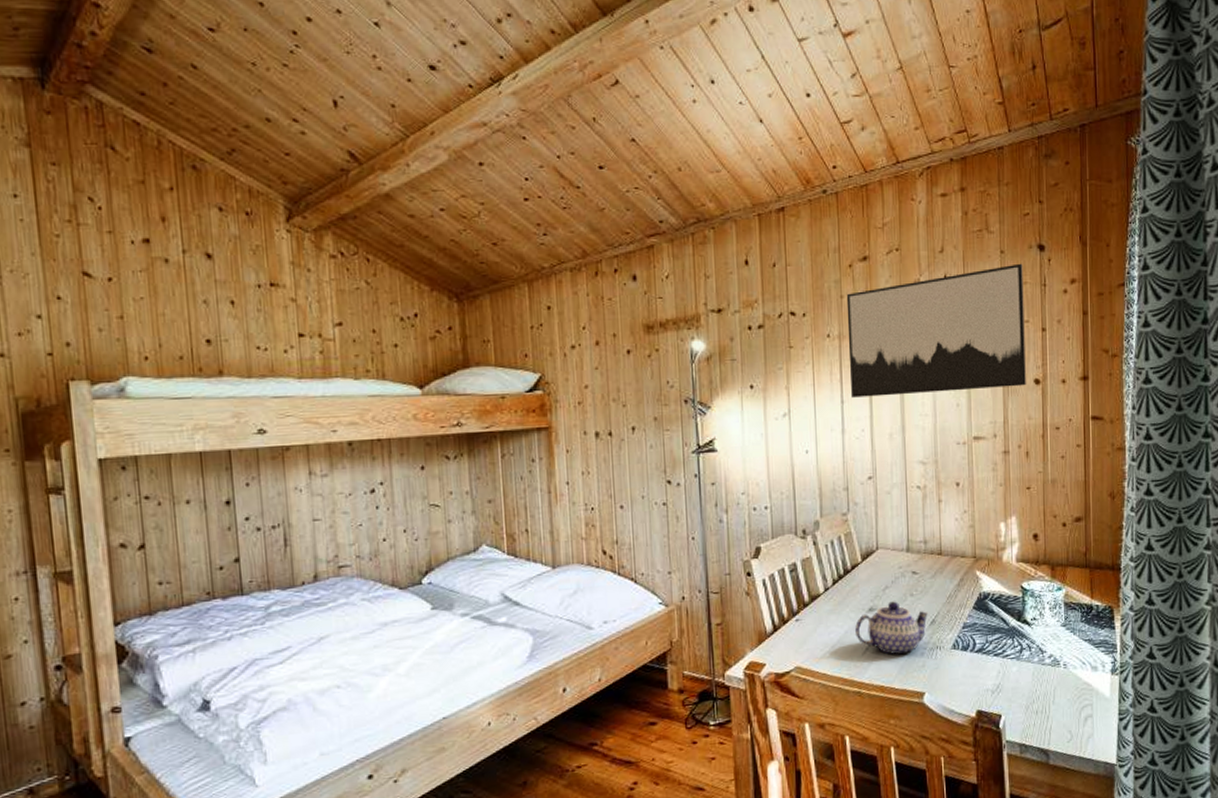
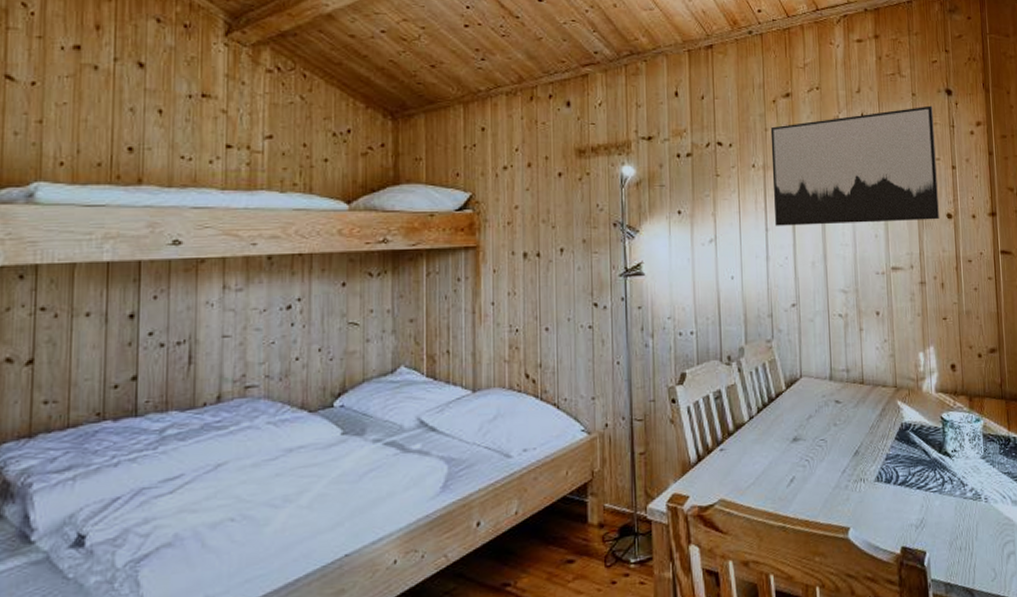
teapot: present [855,601,928,655] -> none [780,431,851,488]

